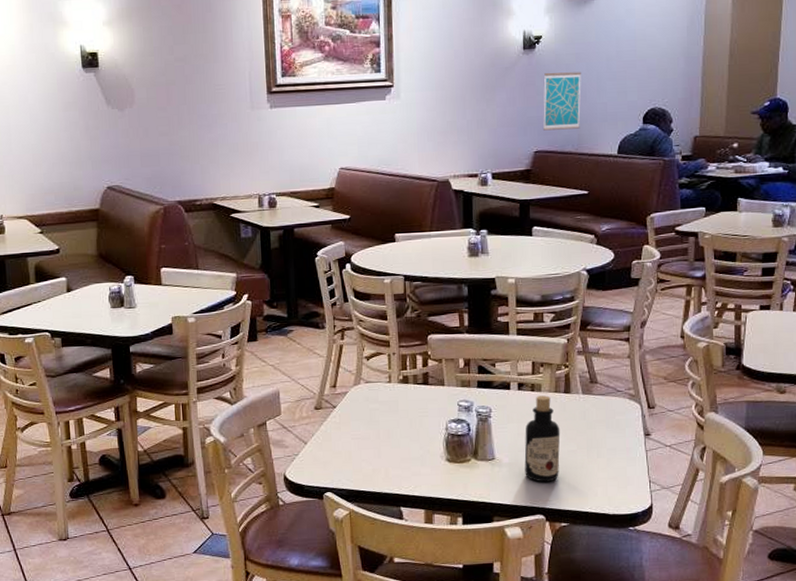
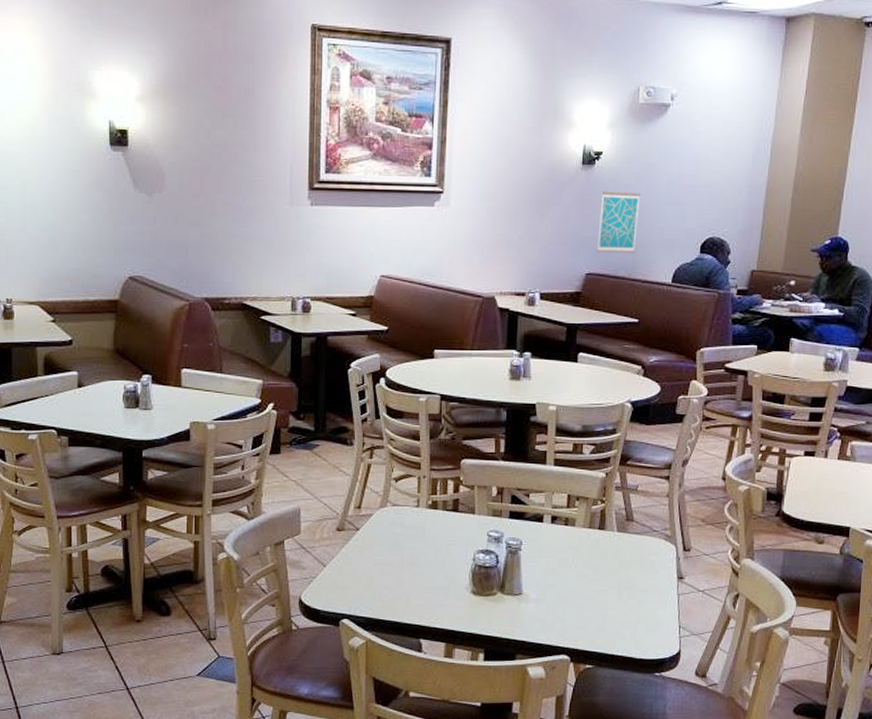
bottle: present [524,395,561,483] -> none [552,531,592,622]

